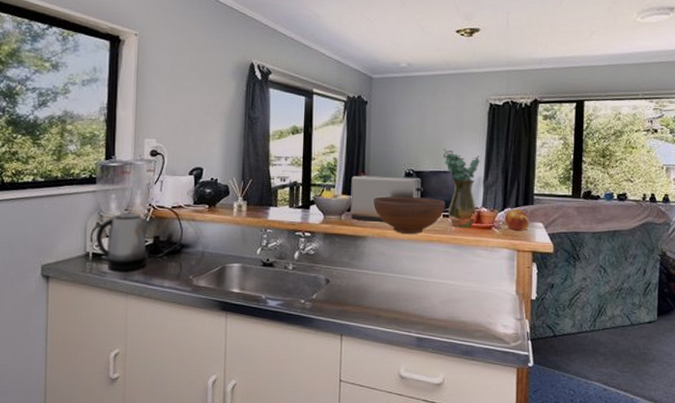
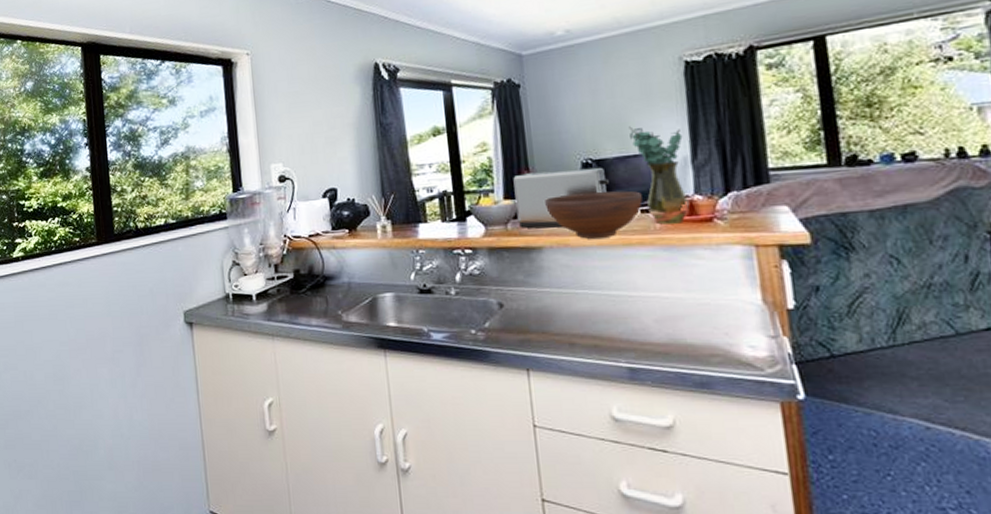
kettle: present [96,212,149,272] -> none [234,247,291,313]
fruit: present [504,208,530,231] -> none [729,190,769,221]

